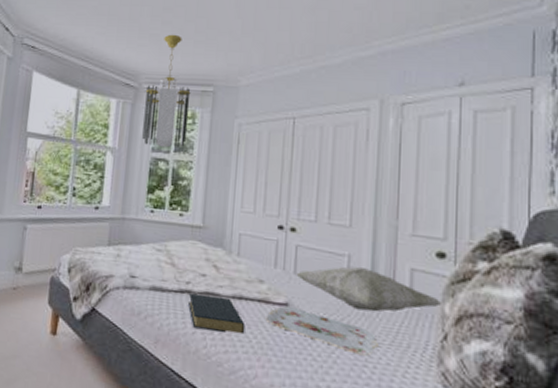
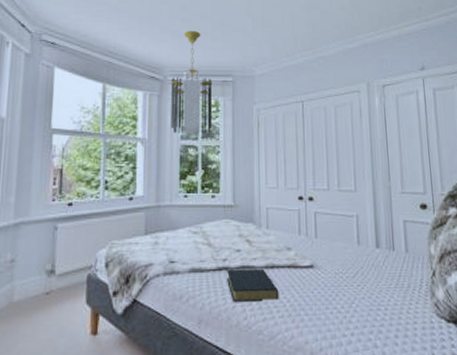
serving tray: present [265,306,378,356] -> none [295,268,387,301]
decorative pillow: present [296,266,443,312] -> none [317,225,429,262]

